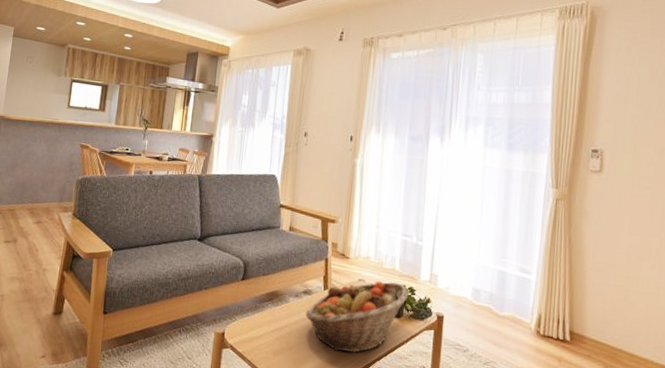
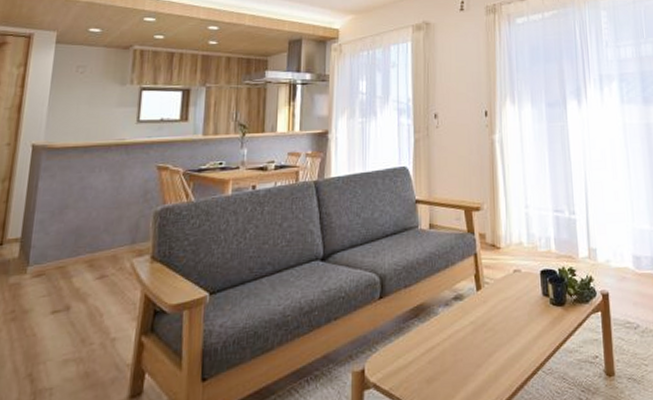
fruit basket: present [305,281,409,353] -> none [459,266,569,362]

